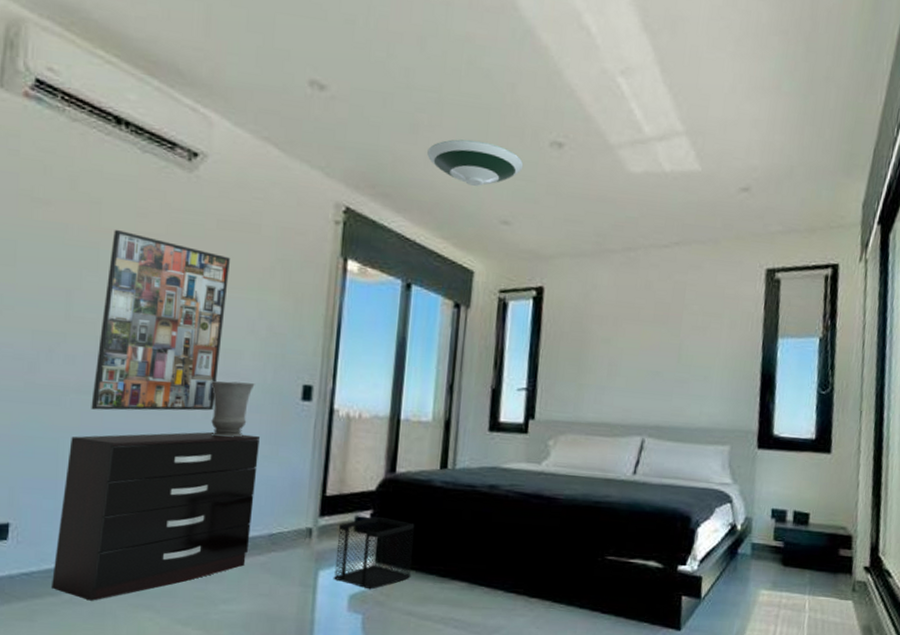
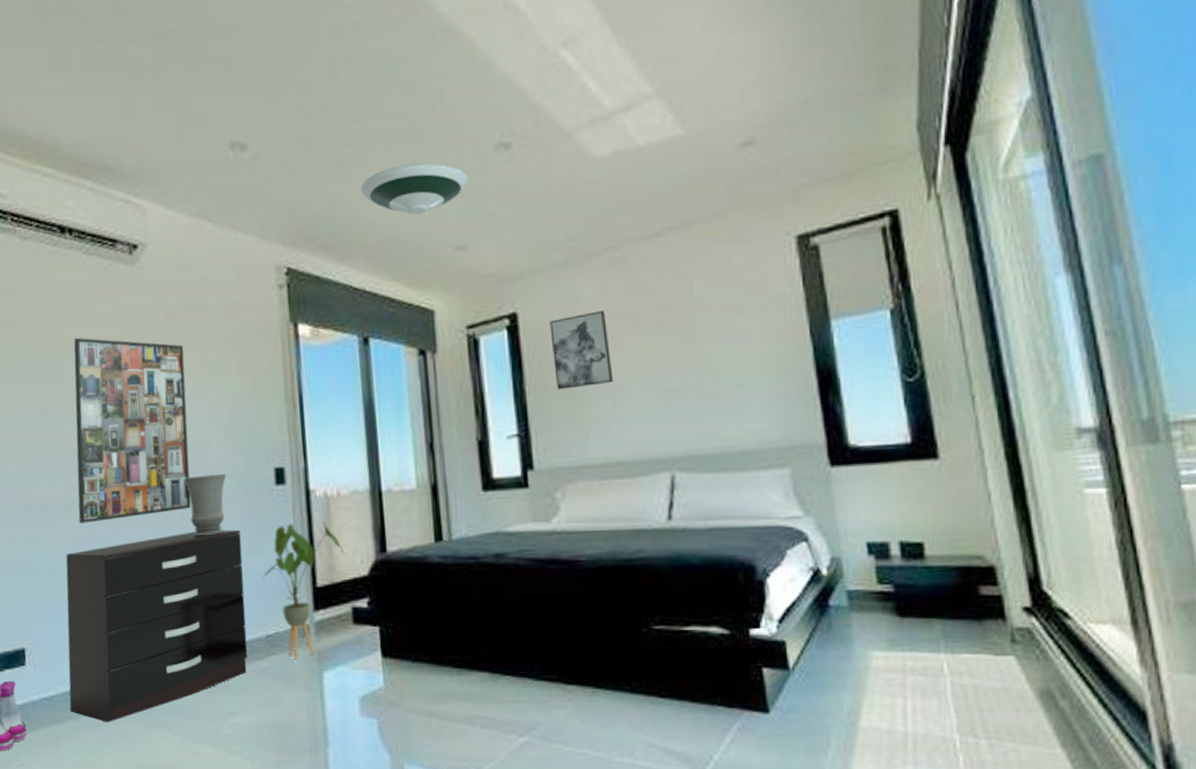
house plant: none [275,437,356,558] -> present [263,521,344,660]
wastebasket: present [334,516,415,590] -> none [335,604,424,689]
wall art: none [565,298,615,359] -> present [549,311,614,390]

